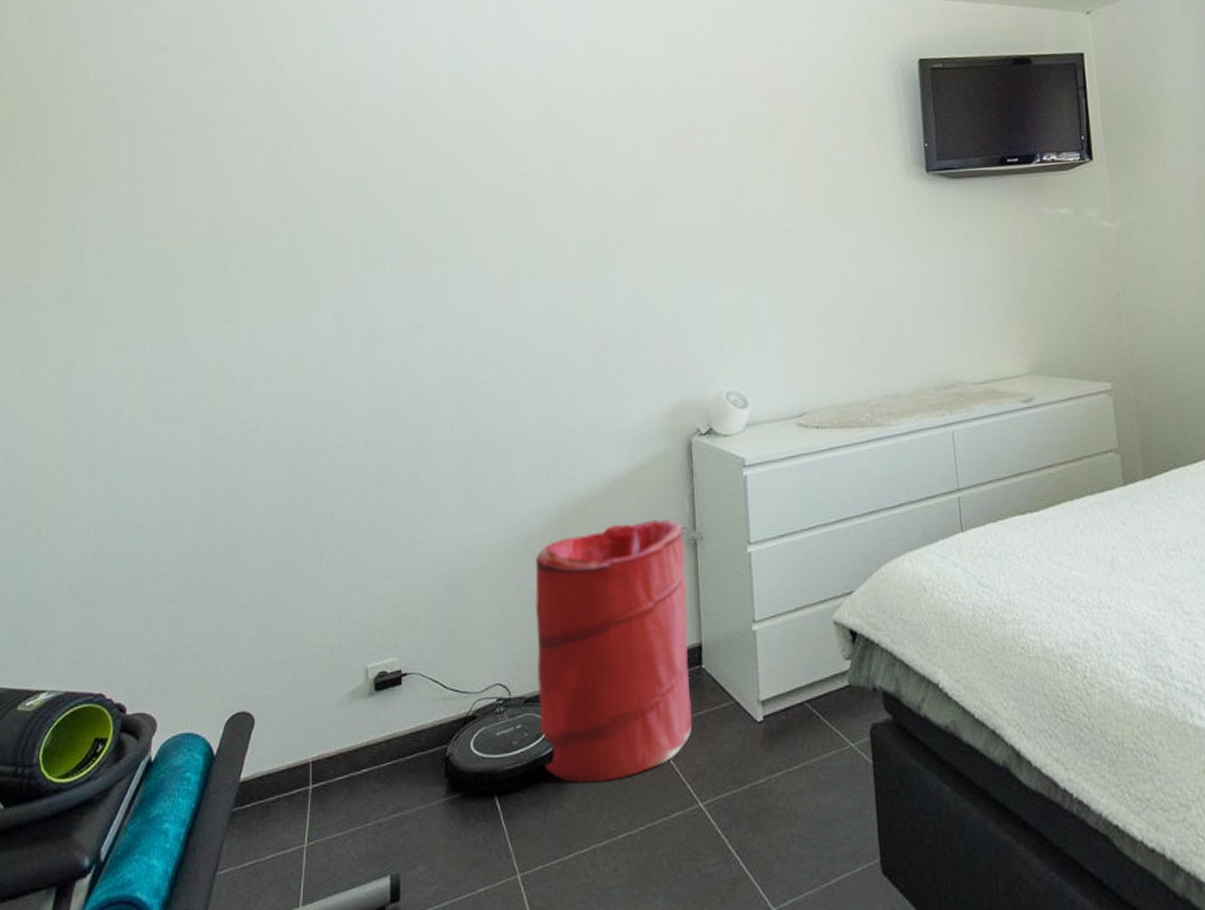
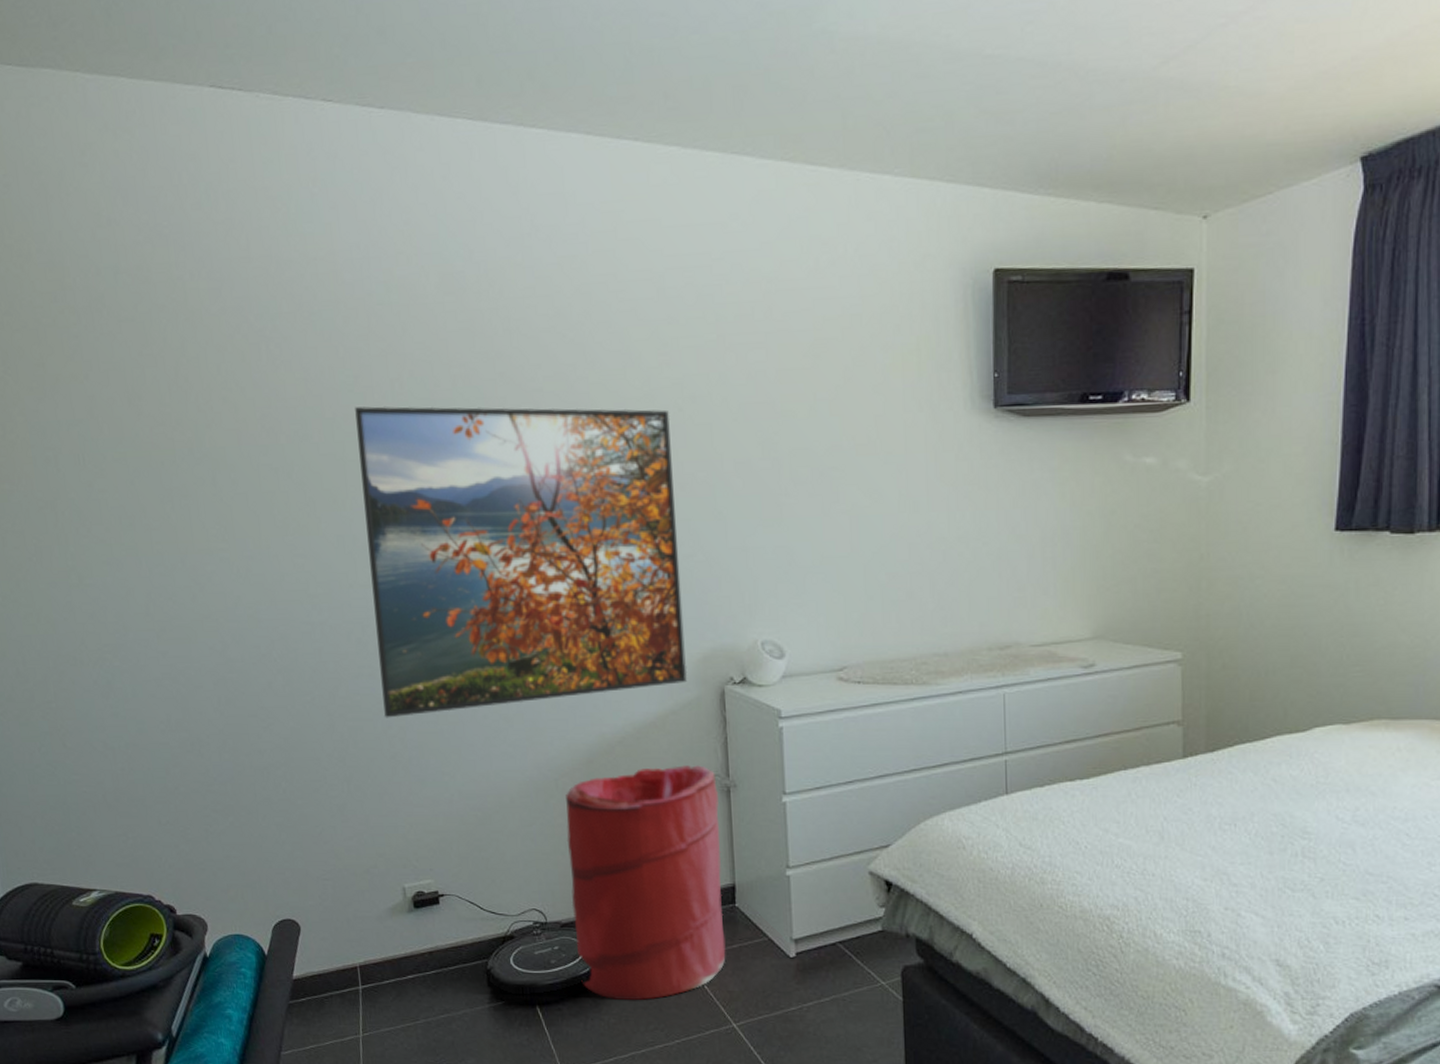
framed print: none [363,186,656,488] -> present [355,406,687,718]

